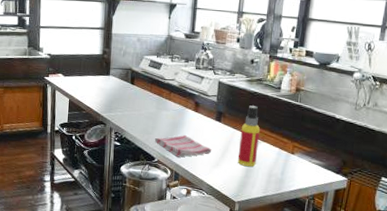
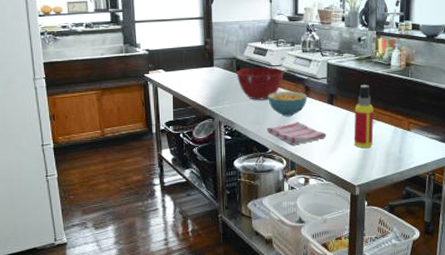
mixing bowl: none [129,80,176,112] -> present [235,68,284,100]
cereal bowl: none [158,105,196,129] -> present [268,92,307,116]

